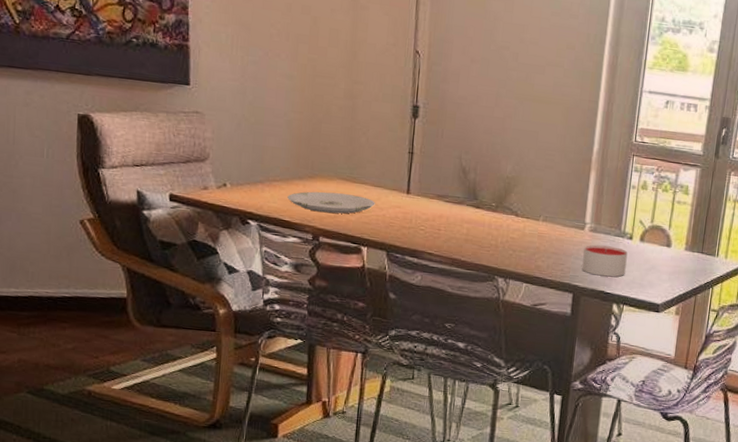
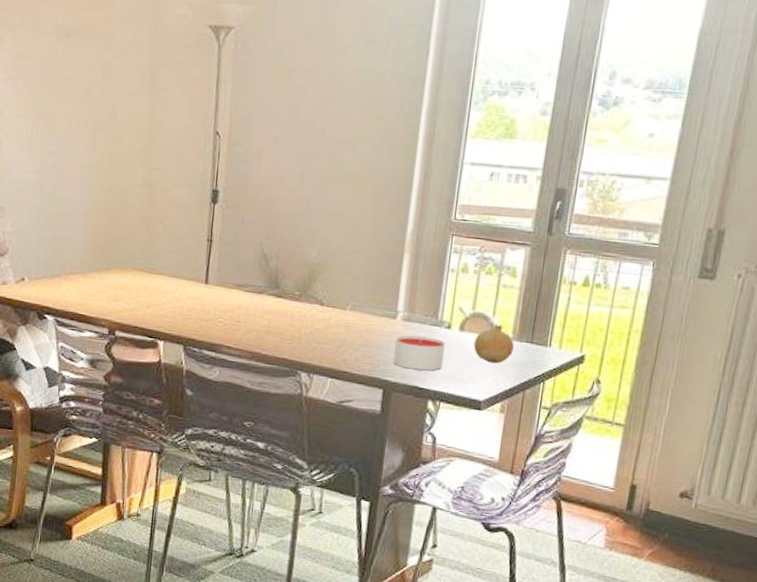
plate: present [287,191,375,214] -> none [84,283,172,307]
fruit: none [652,236,687,271] -> present [473,324,514,364]

